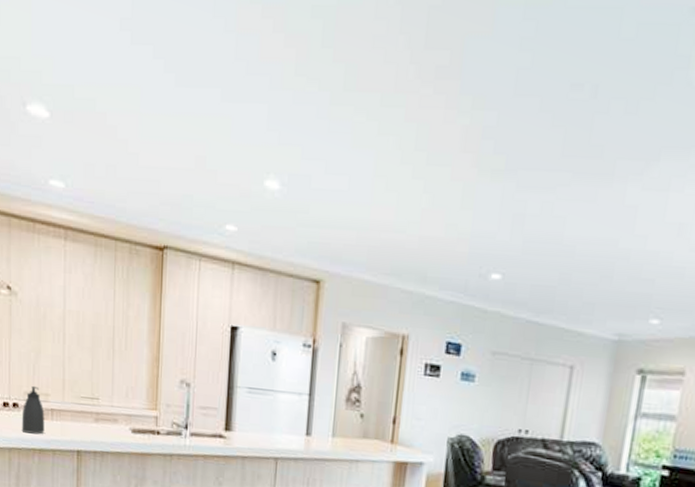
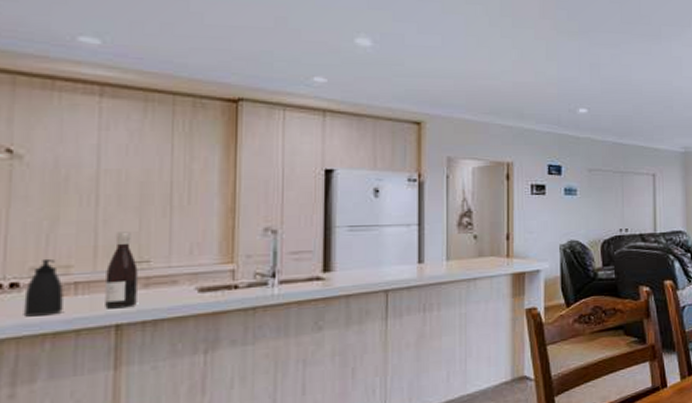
bottle: none [70,369,91,437] -> present [105,231,138,309]

